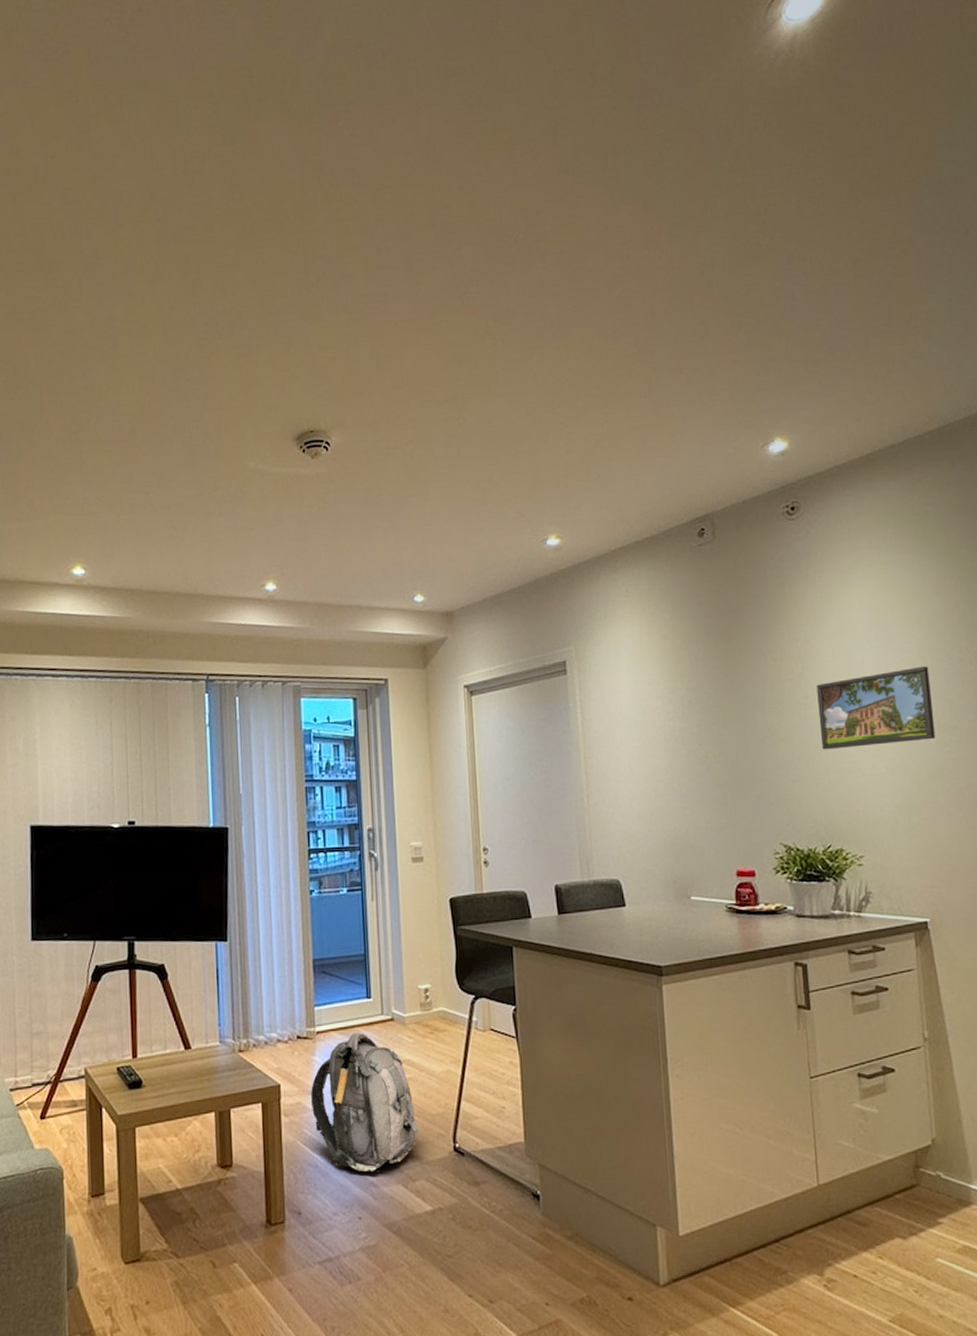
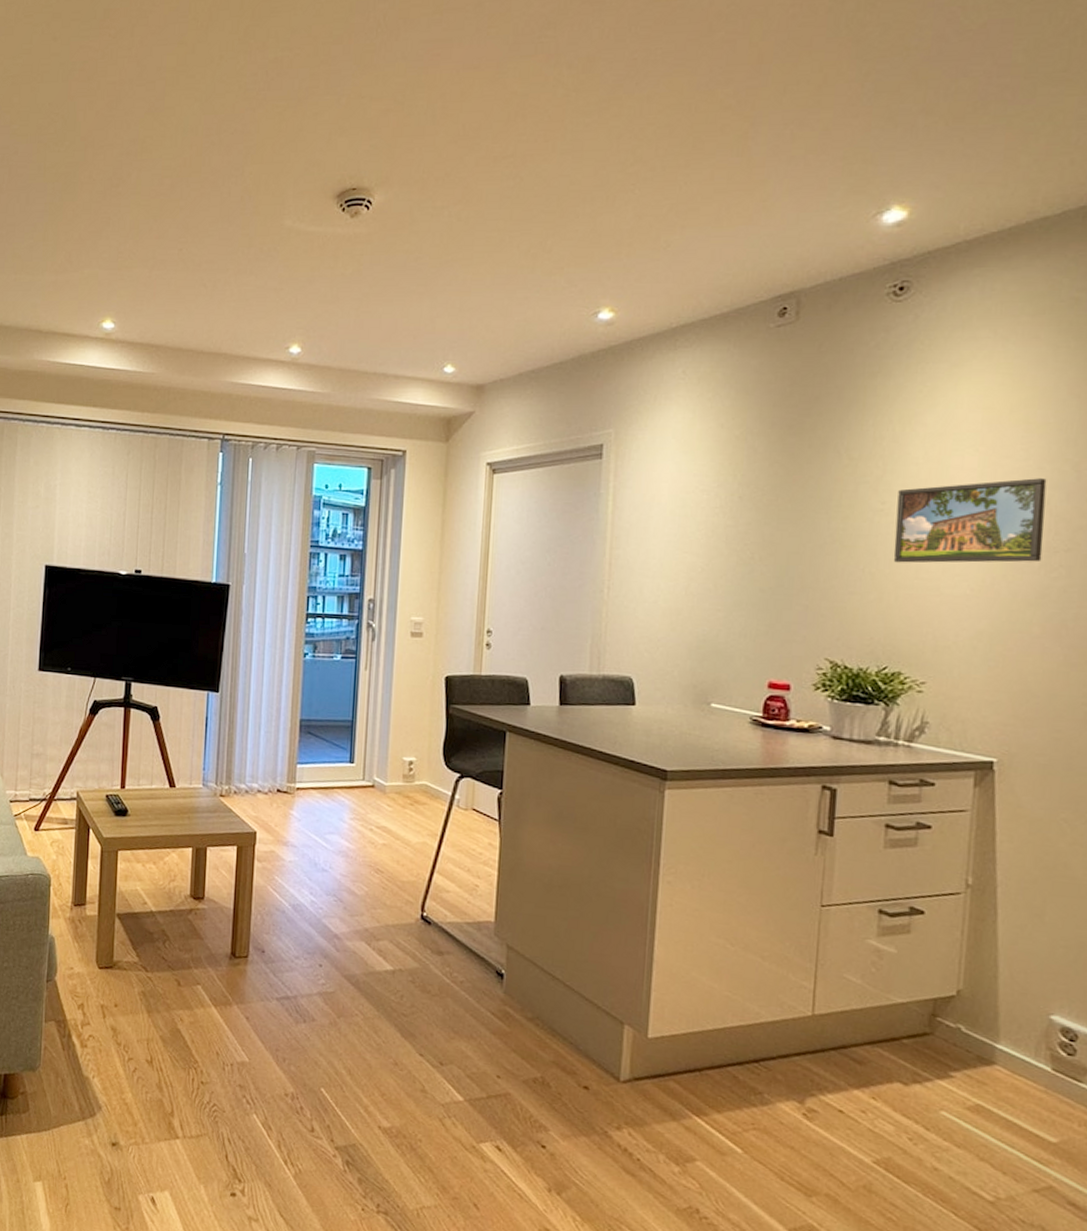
backpack: present [311,1032,419,1172] -> none [284,793,388,927]

